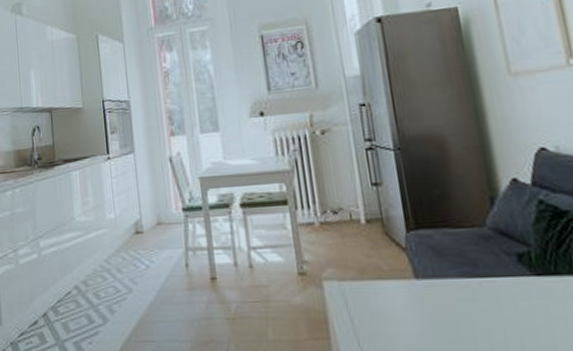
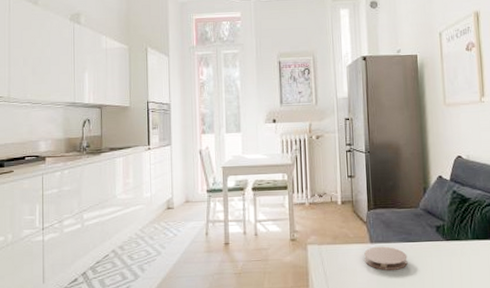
coaster: none [407,283,477,319] -> present [364,246,408,270]

